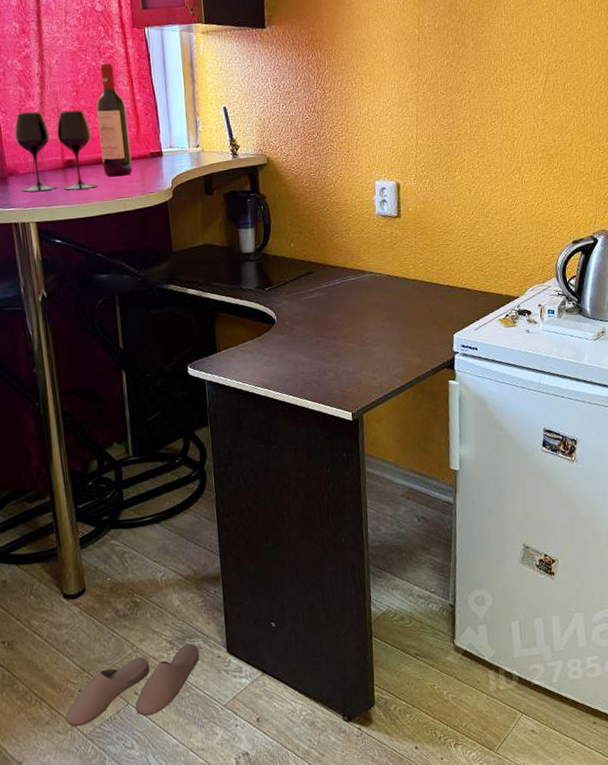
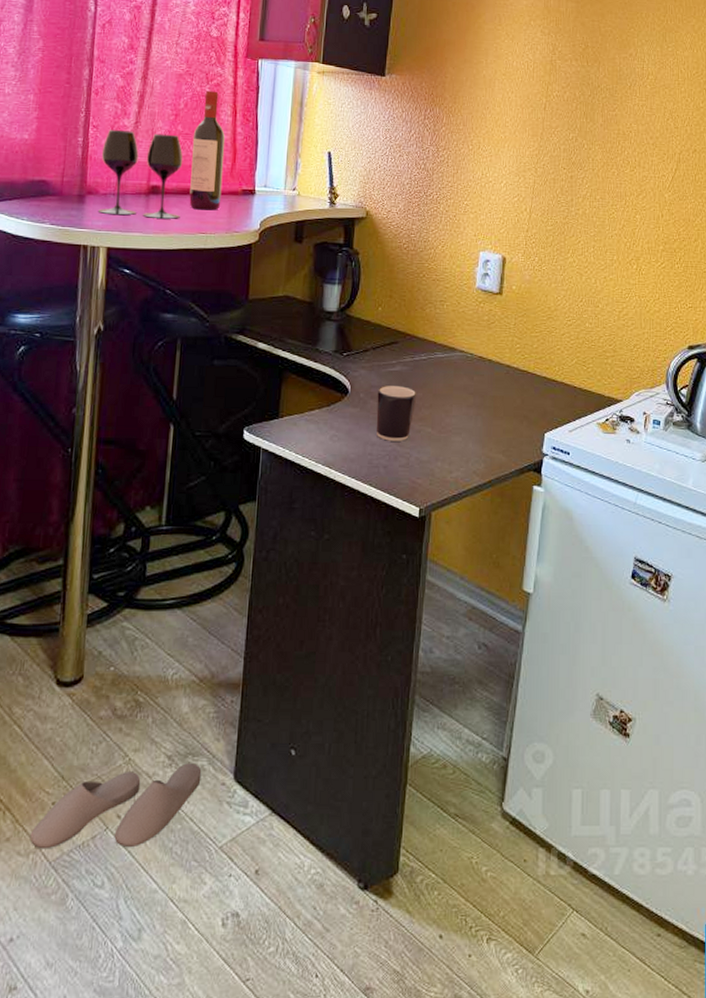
mug: none [300,309,337,360] -> present [376,385,417,441]

